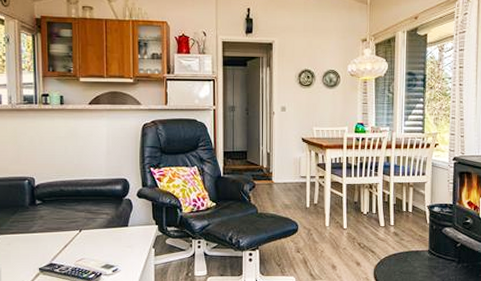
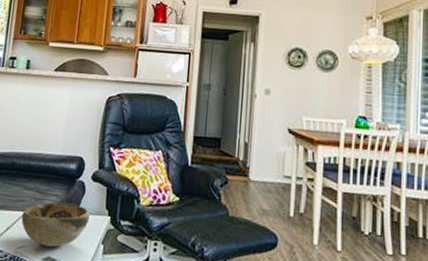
decorative bowl: none [77,219,140,257] -> present [21,202,90,248]

